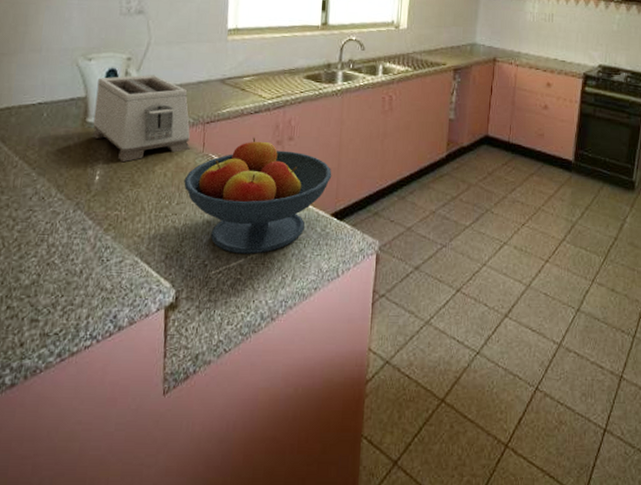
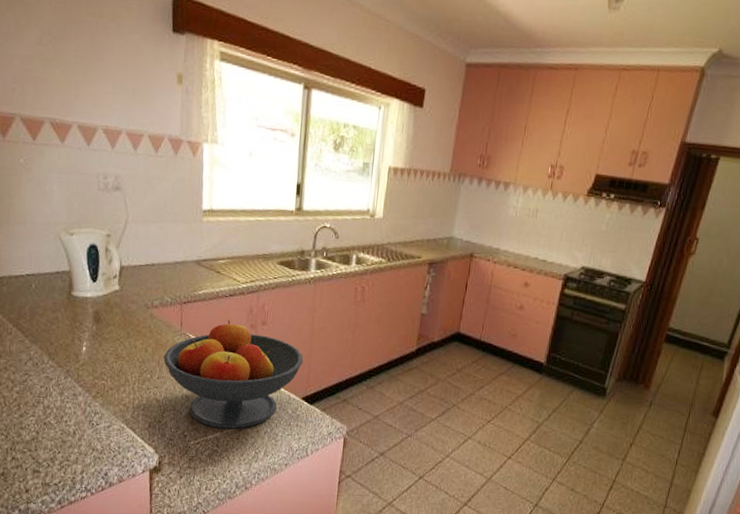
toaster: present [93,75,190,162] -> none [78,252,169,335]

